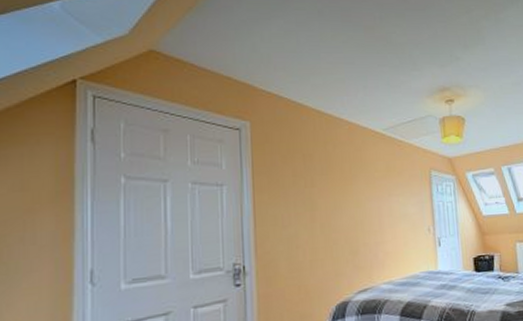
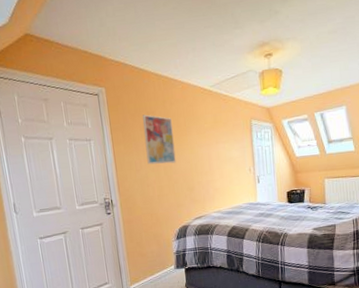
wall art: none [296,157,337,220] -> present [142,114,176,165]

